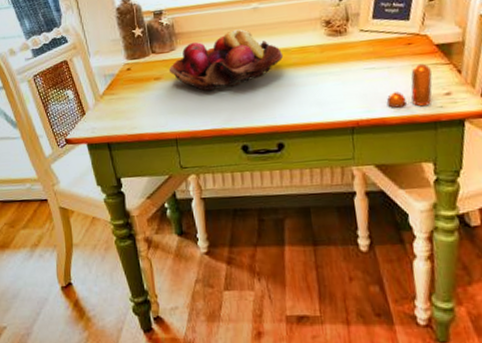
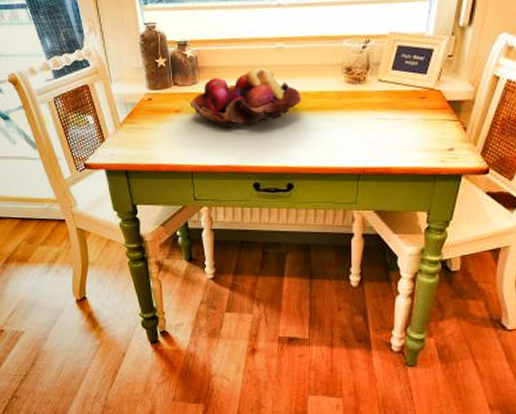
pepper shaker: present [386,63,432,108] -> none [393,118,439,160]

